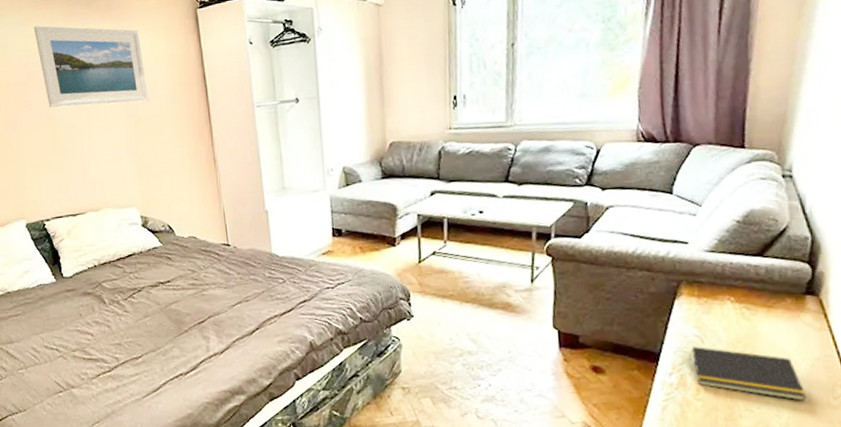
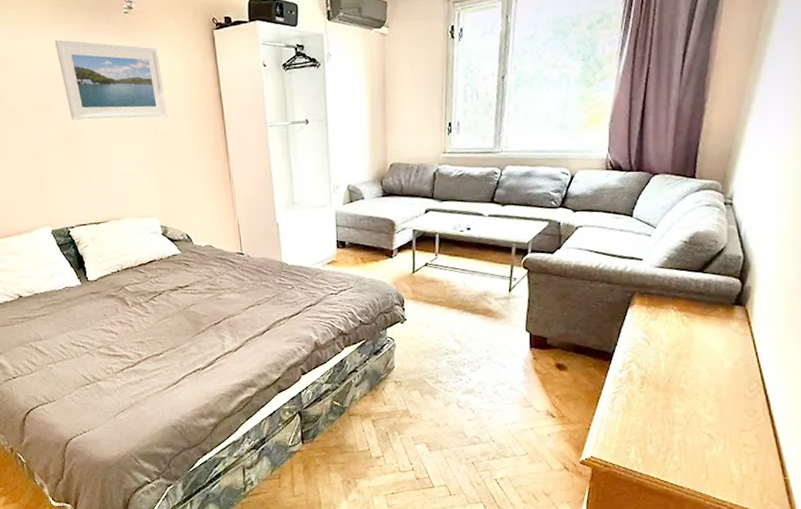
notepad: present [689,346,806,401] -> none [637,348,728,393]

